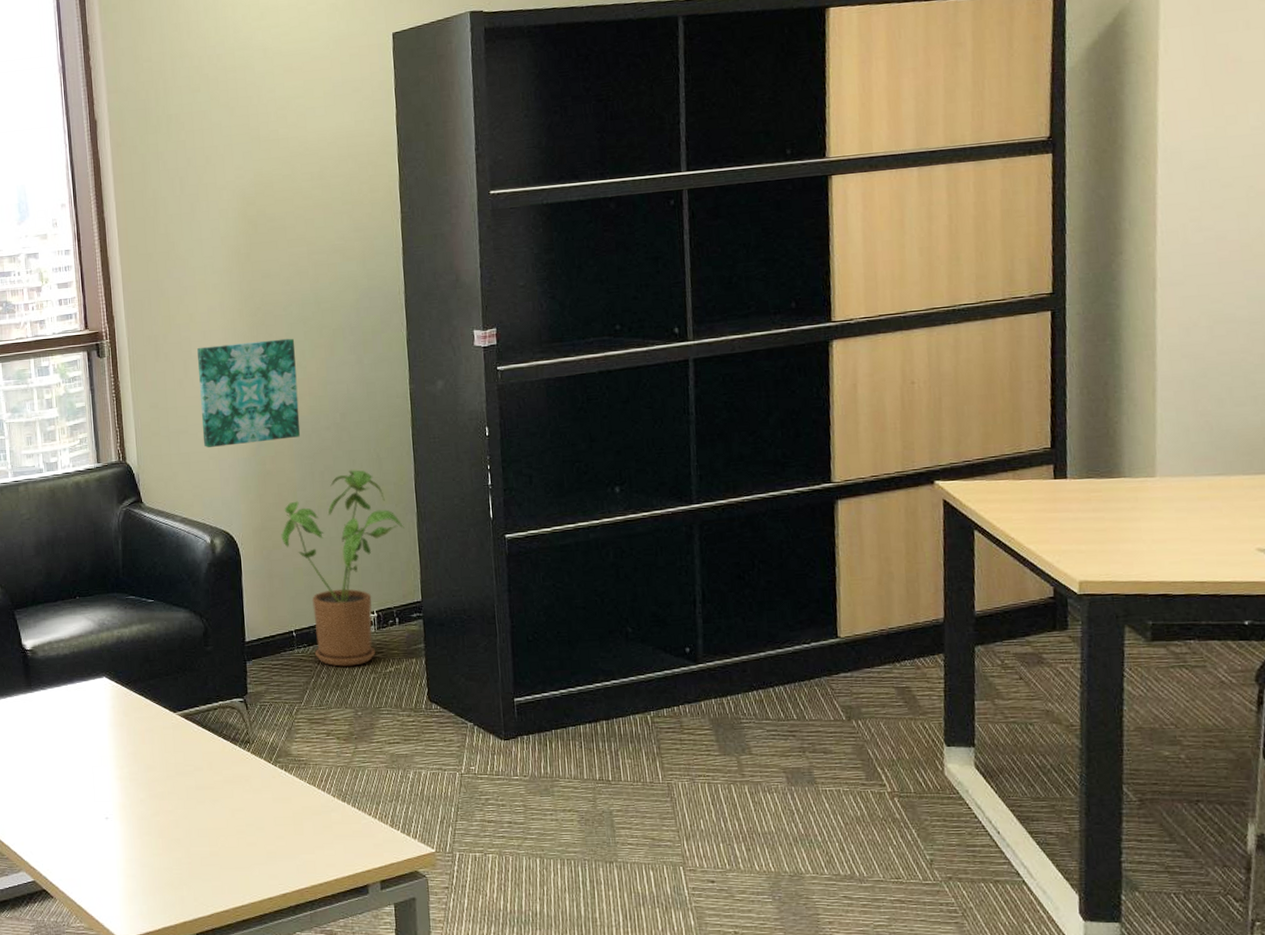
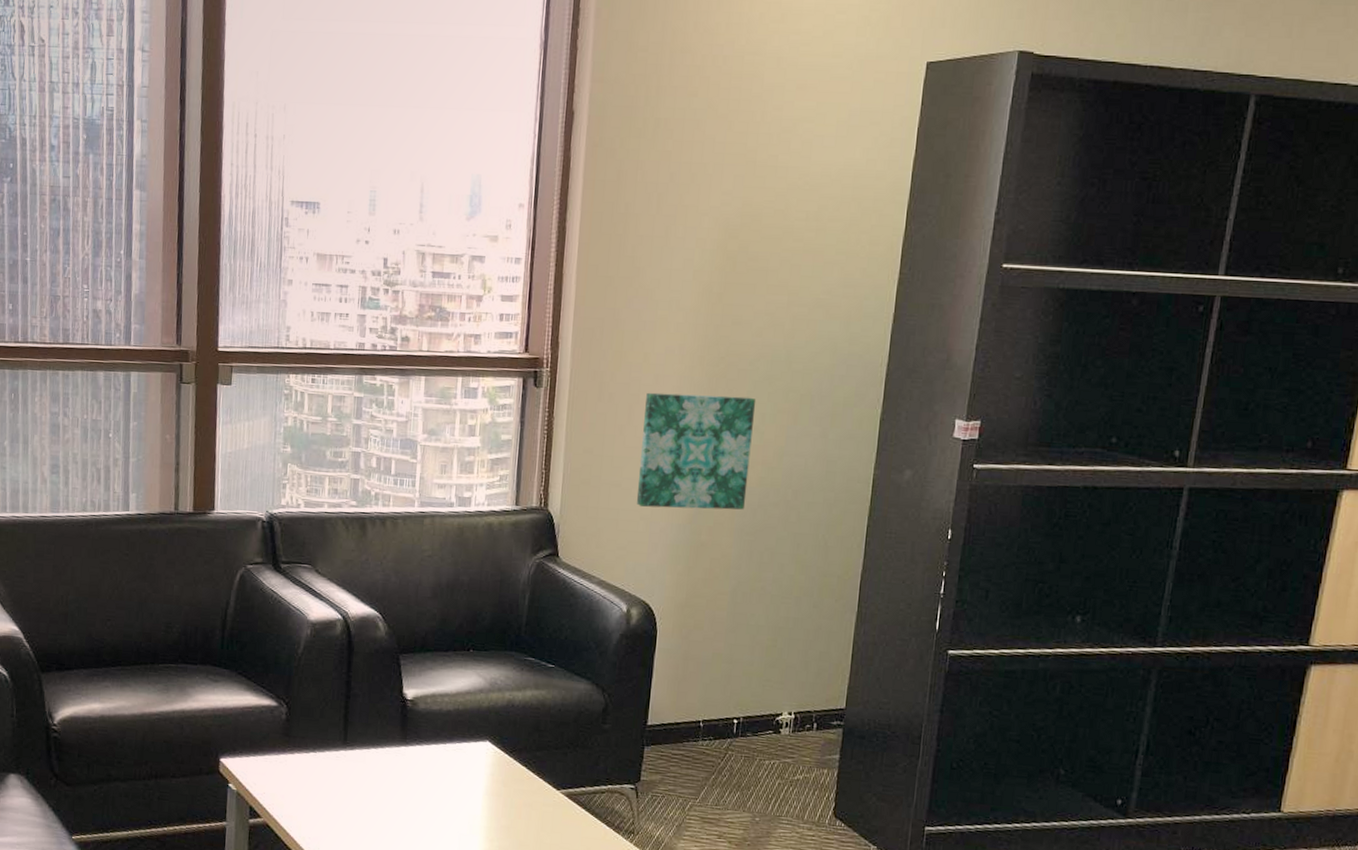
house plant: present [281,469,405,667] -> none [704,555,841,768]

